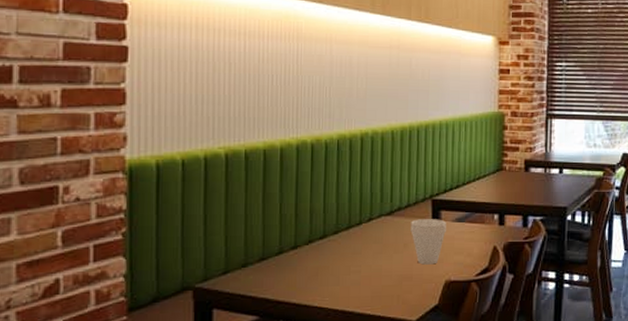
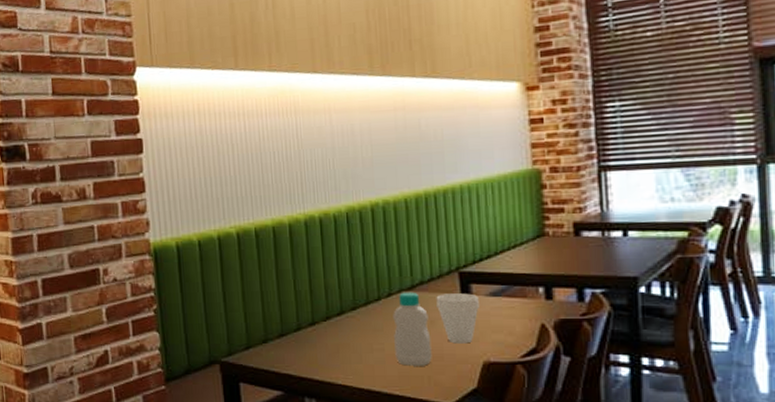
bottle: none [370,217,403,286] -> present [393,292,432,366]

